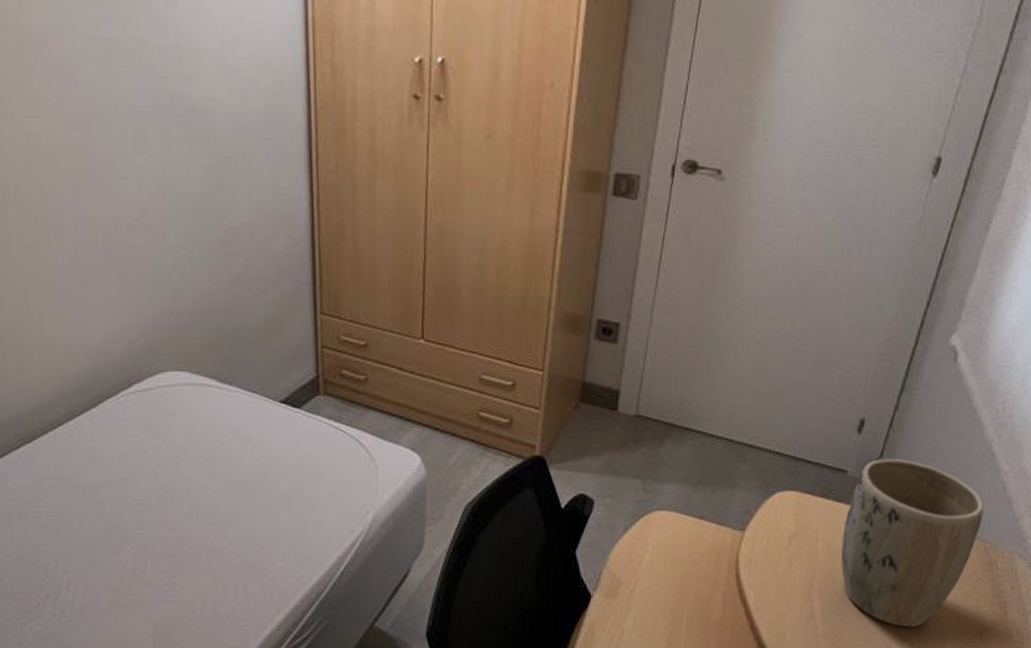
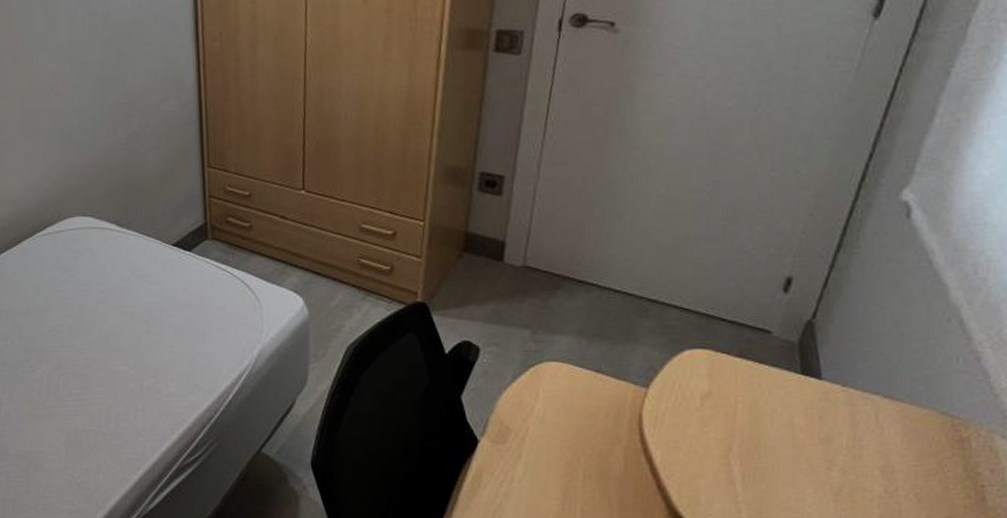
plant pot: present [841,458,984,628] -> none [766,320,950,503]

